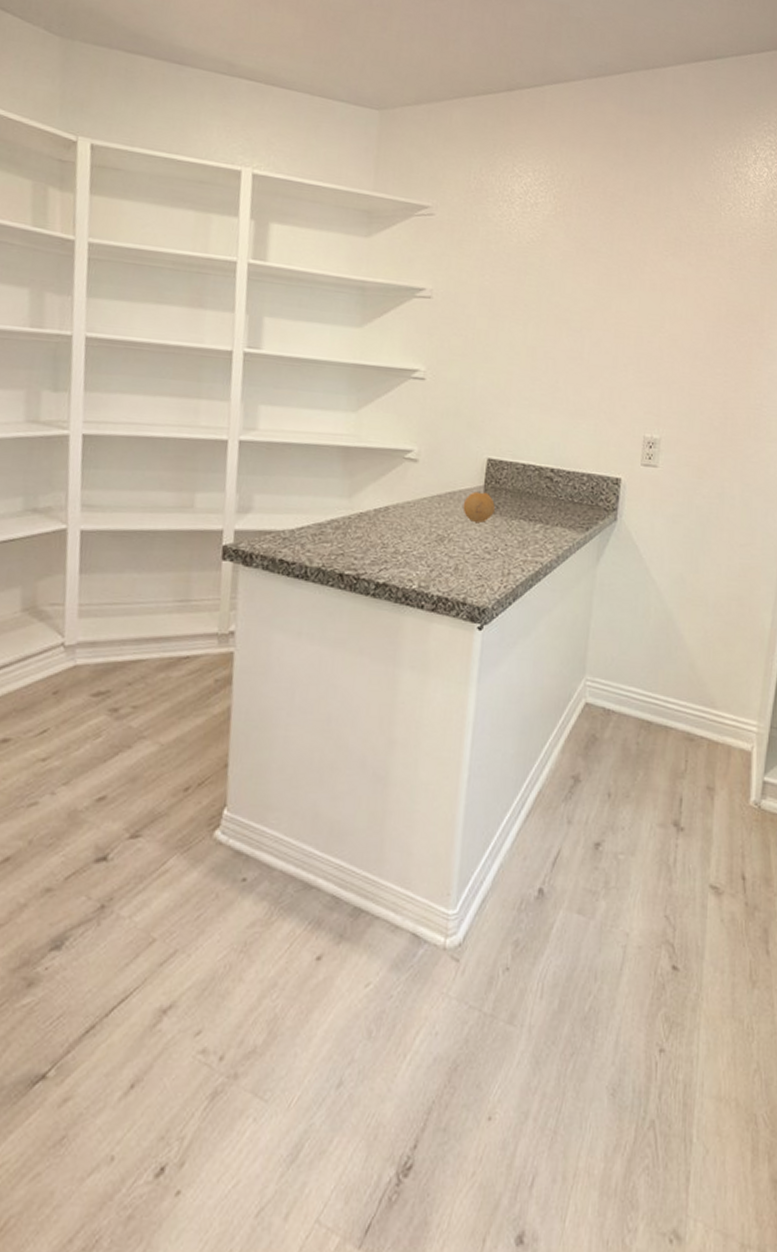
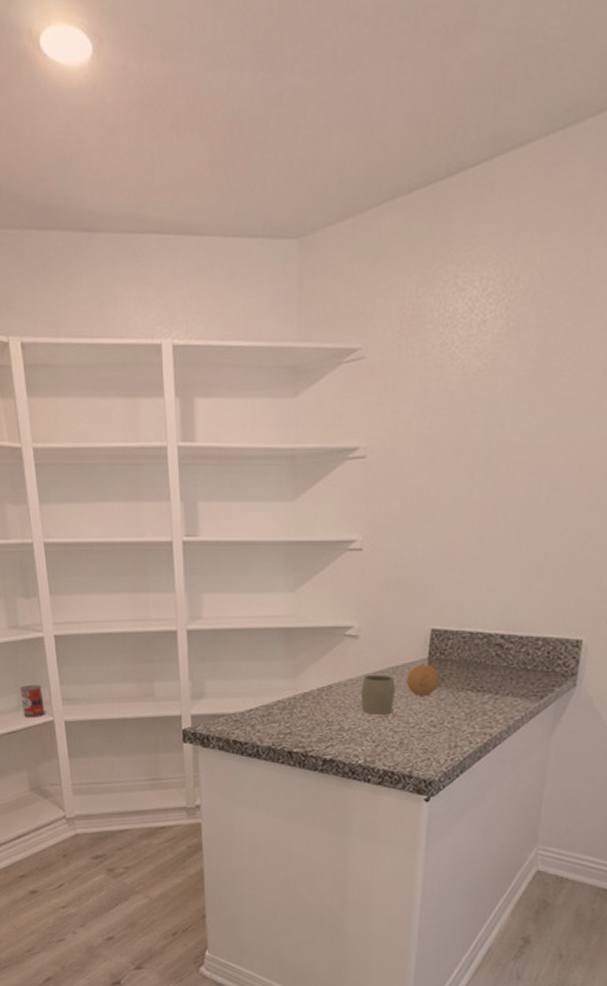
can: none [28,486,58,524] -> present [20,684,45,717]
mug: none [417,498,452,539] -> present [360,674,395,715]

